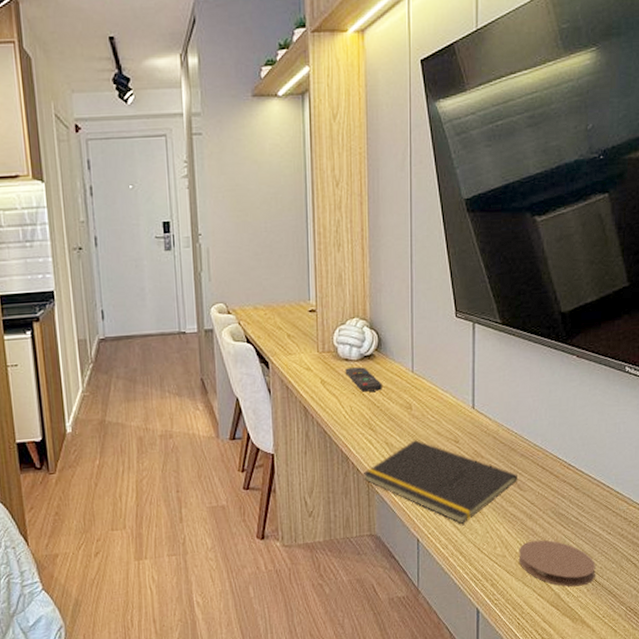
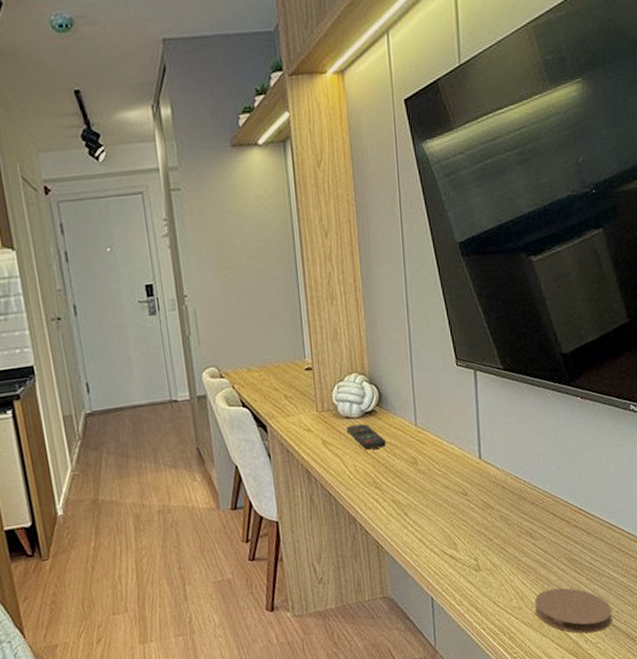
notepad: present [363,440,519,525] -> none [371,495,530,579]

